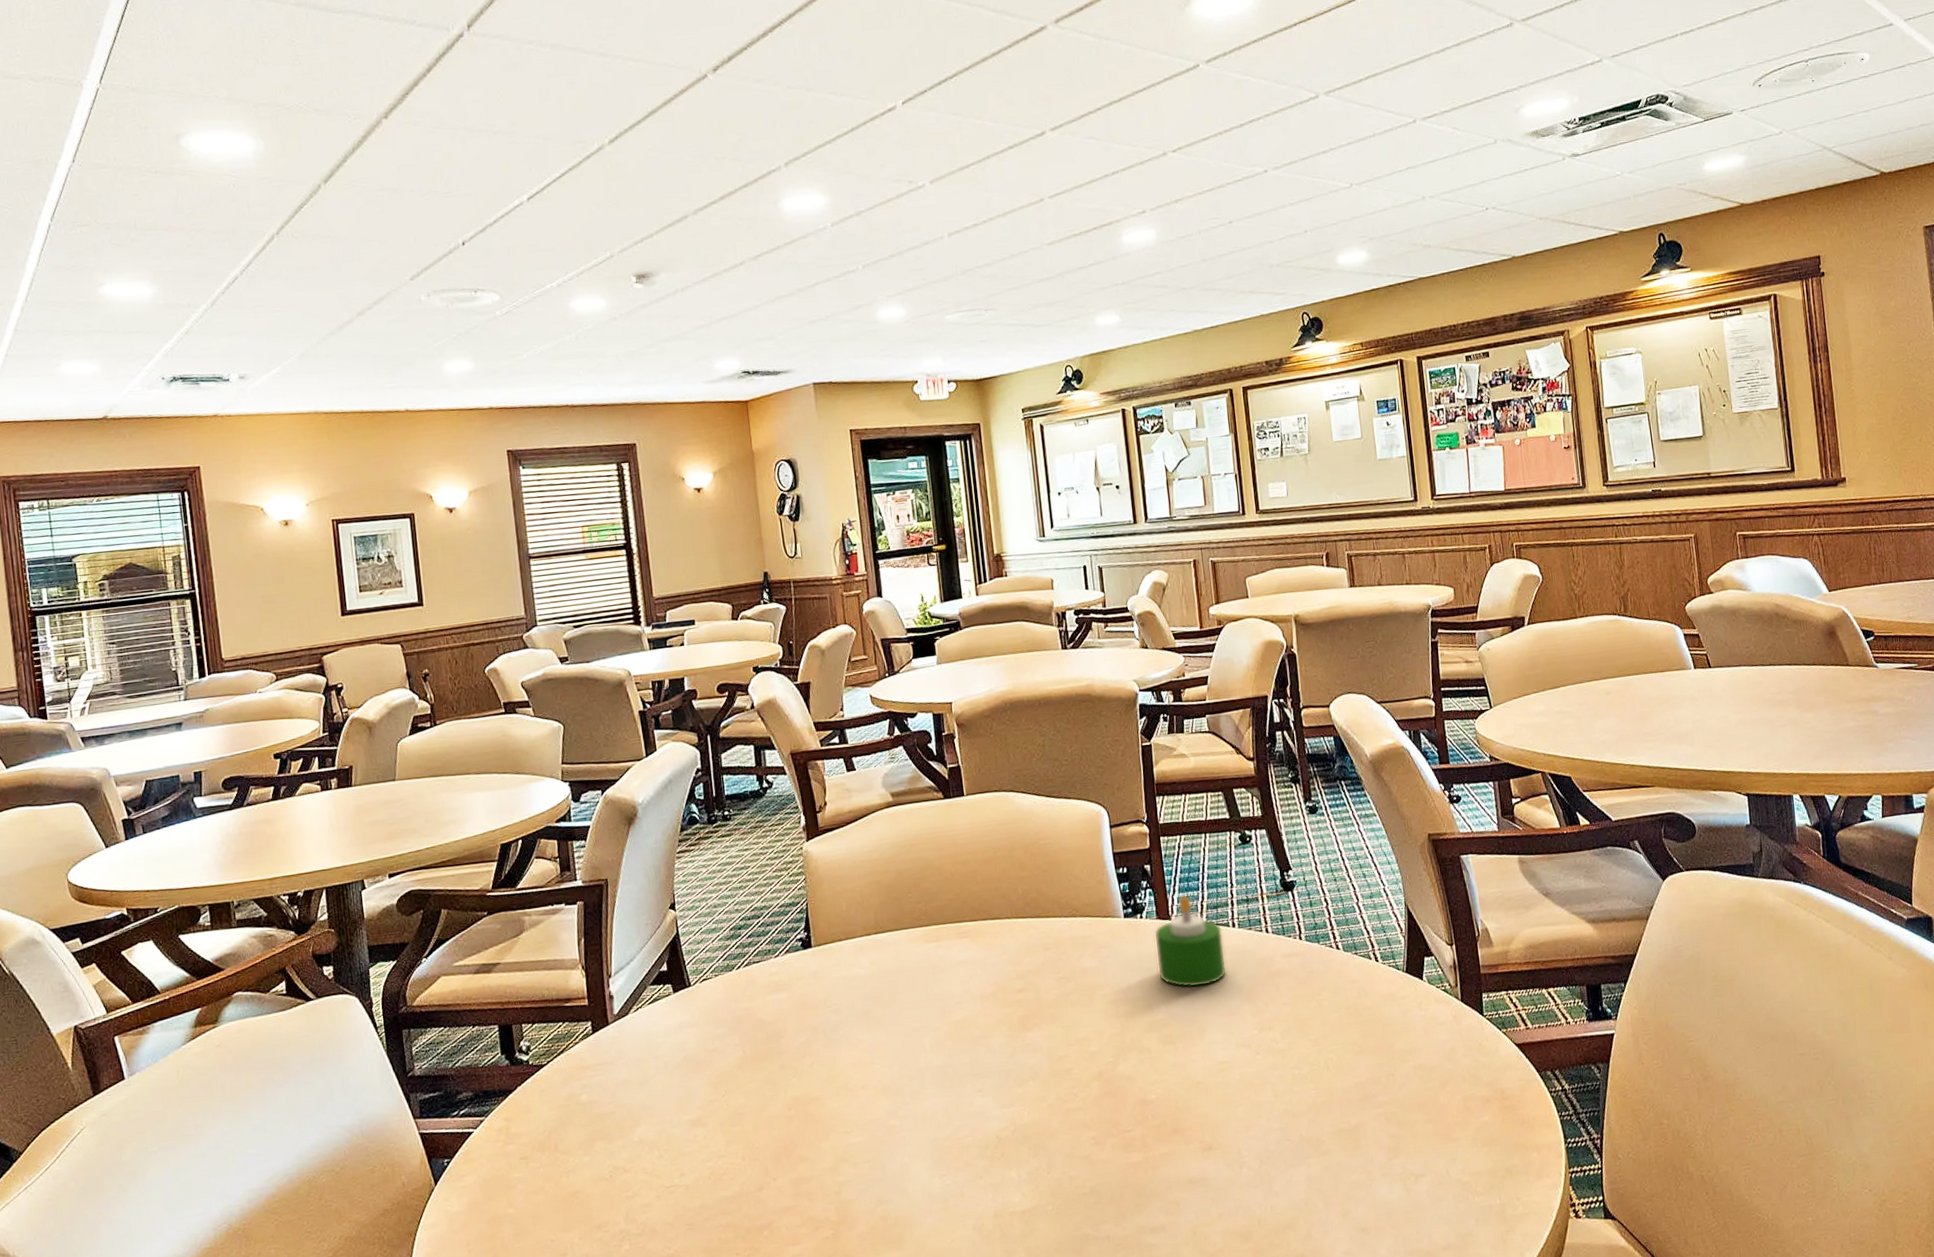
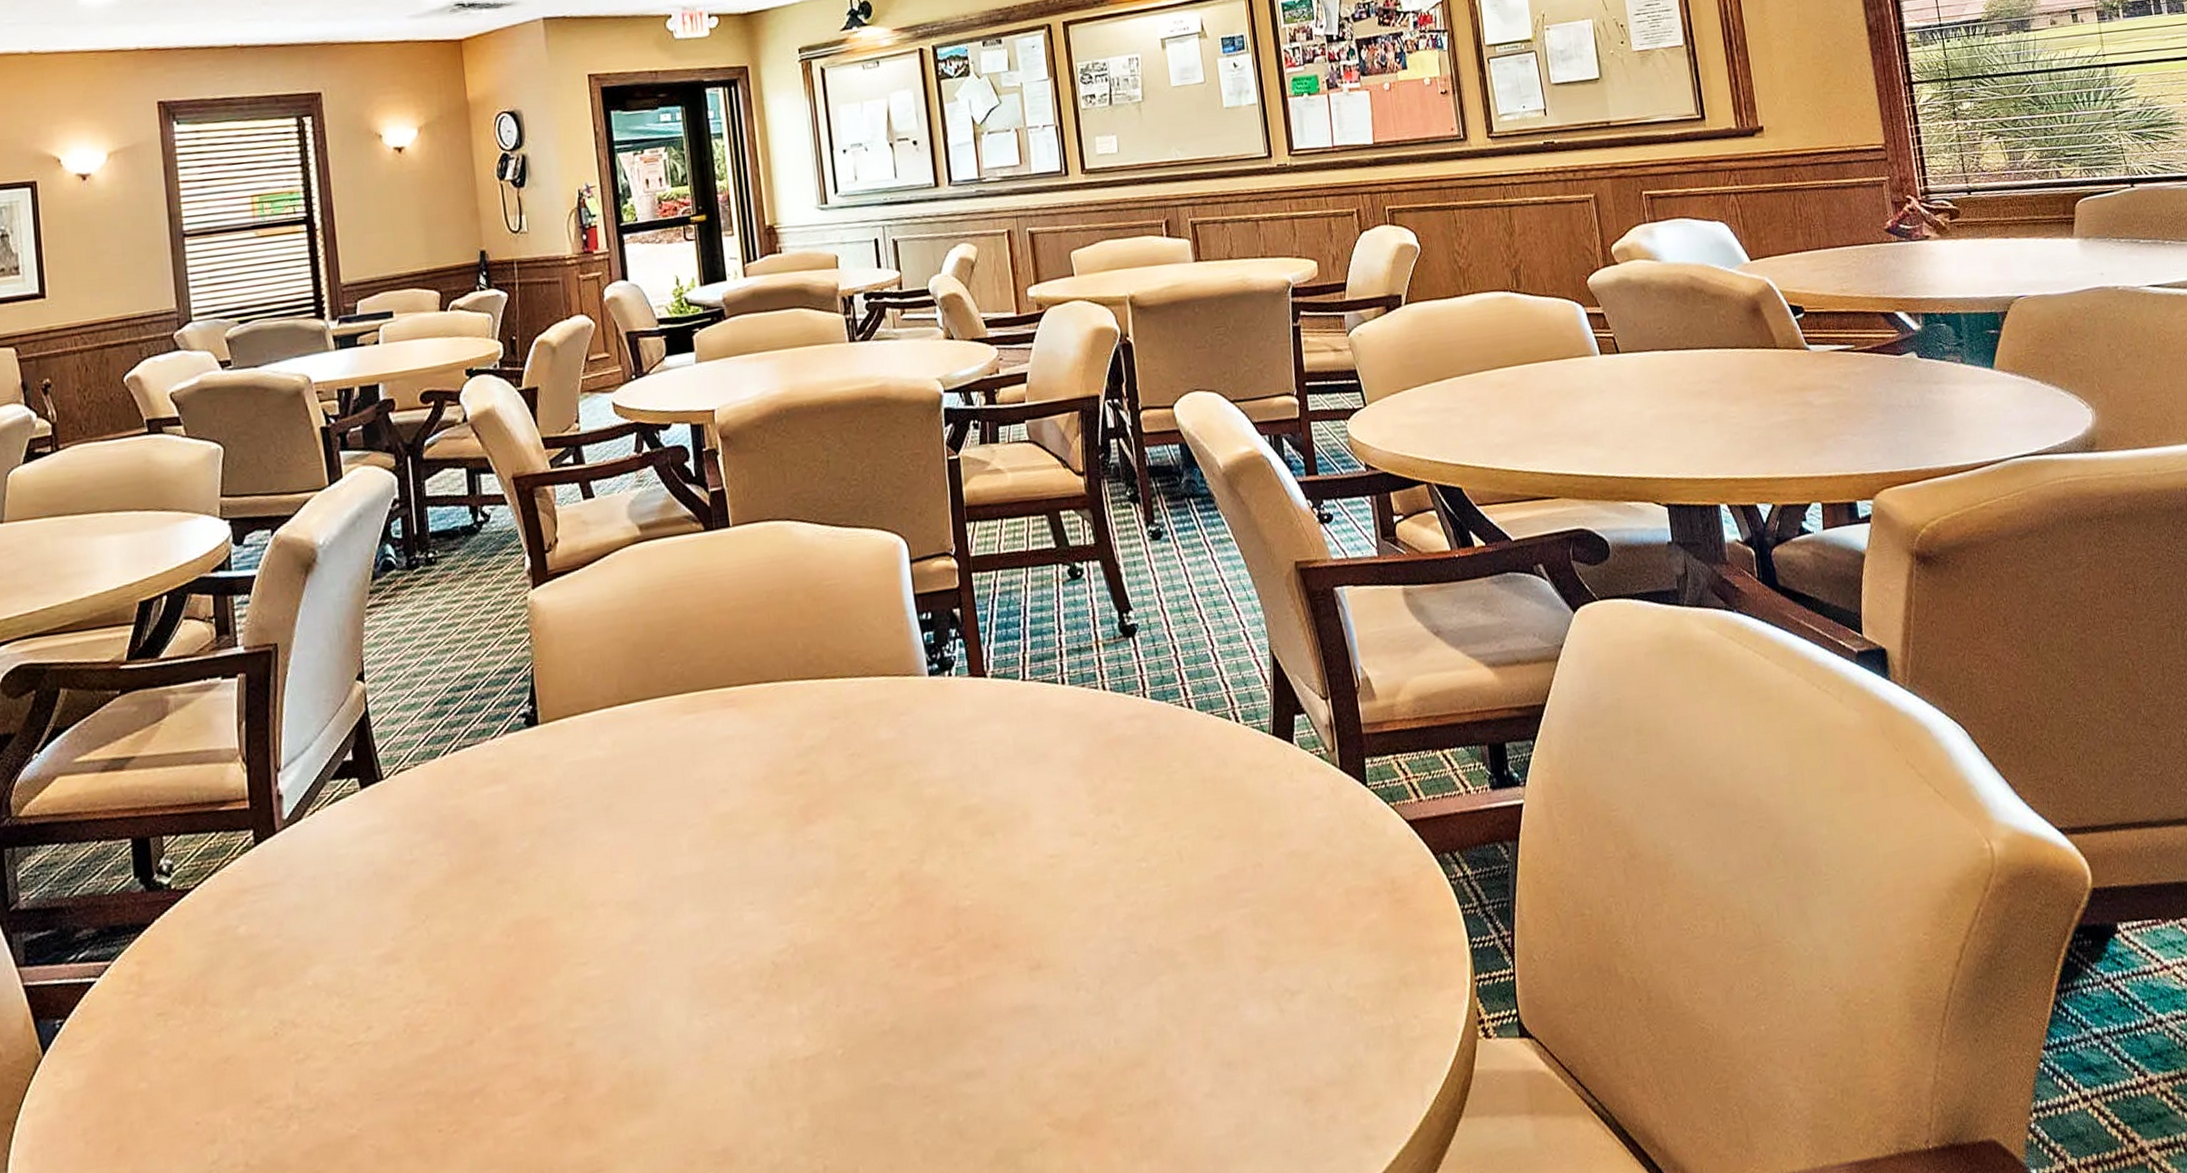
candle: present [1154,894,1227,988] -> none [966,644,1056,763]

